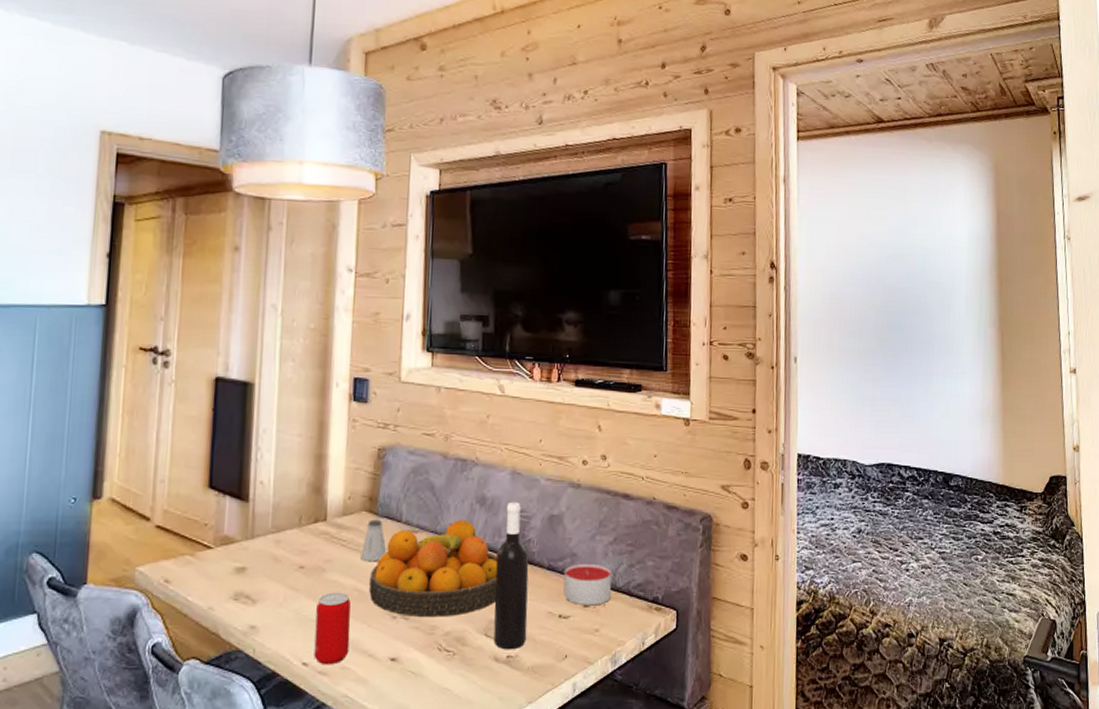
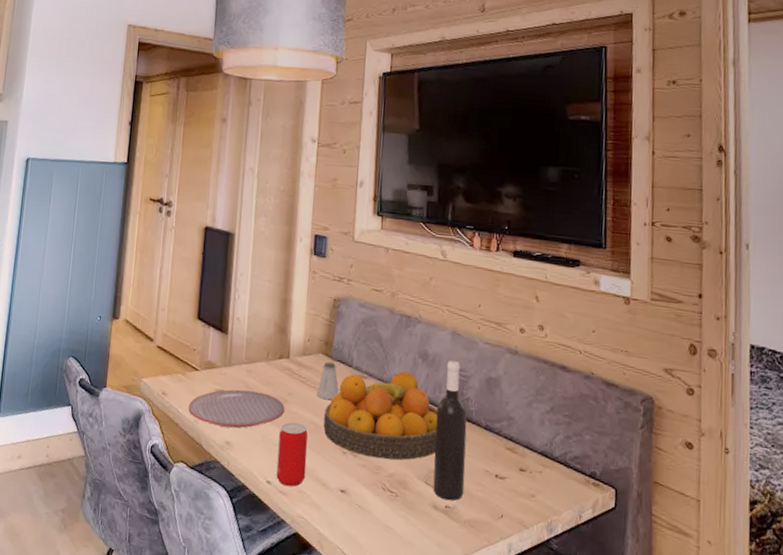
plate: none [200,564,323,609] -> present [188,389,285,428]
candle: present [563,563,612,606] -> none [500,427,548,472]

